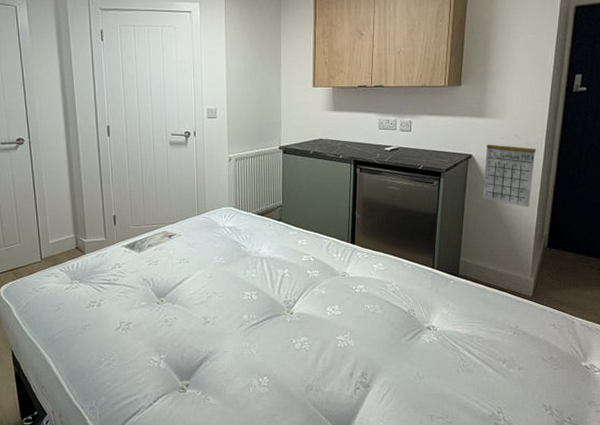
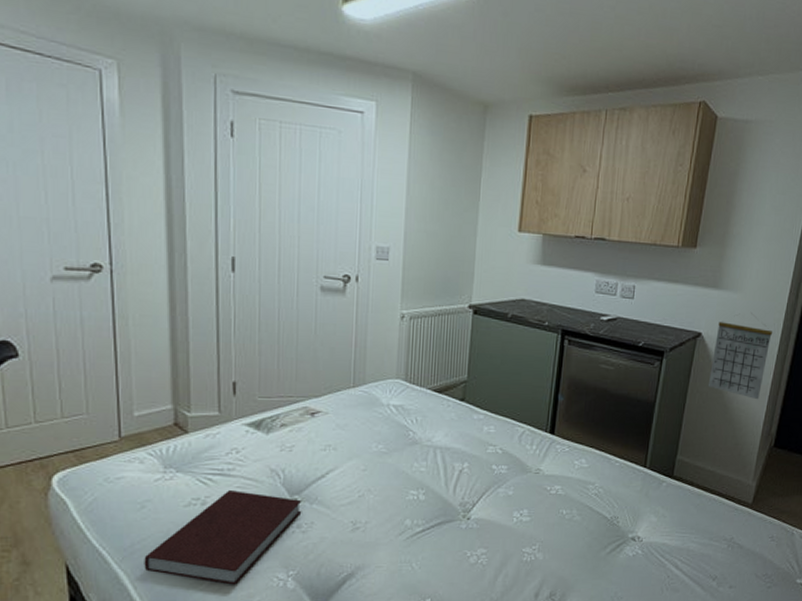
notebook: none [61,295,167,365] -> present [144,491,302,585]

